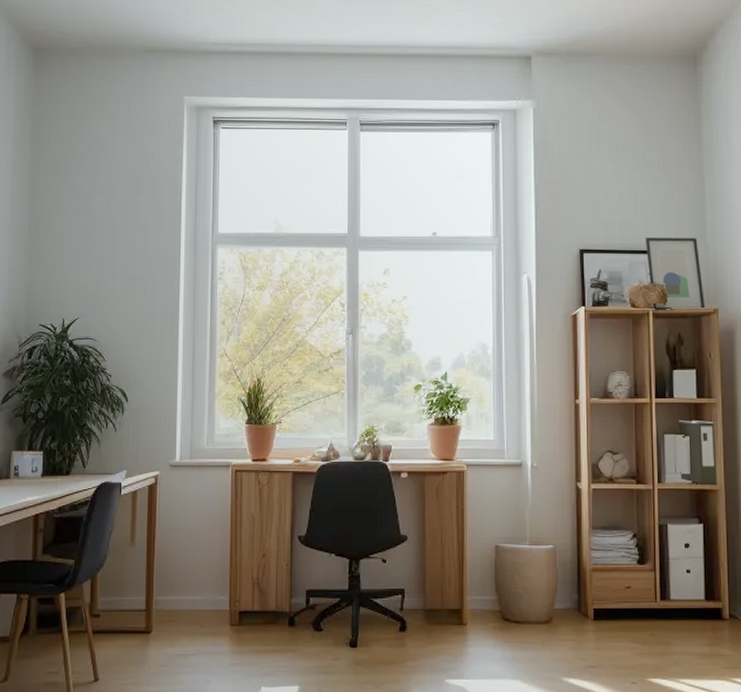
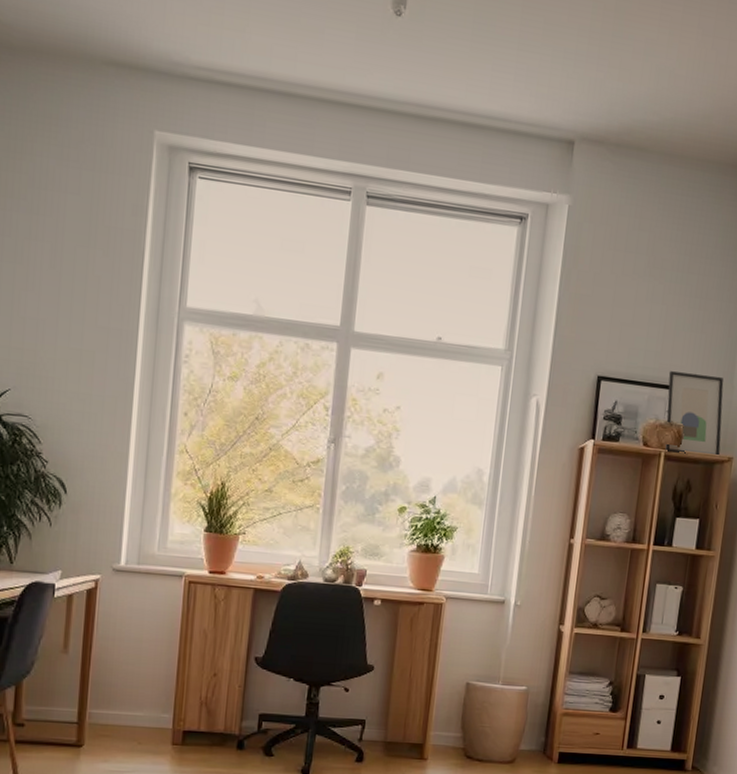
binder: present [678,420,717,484] -> none [666,571,709,639]

